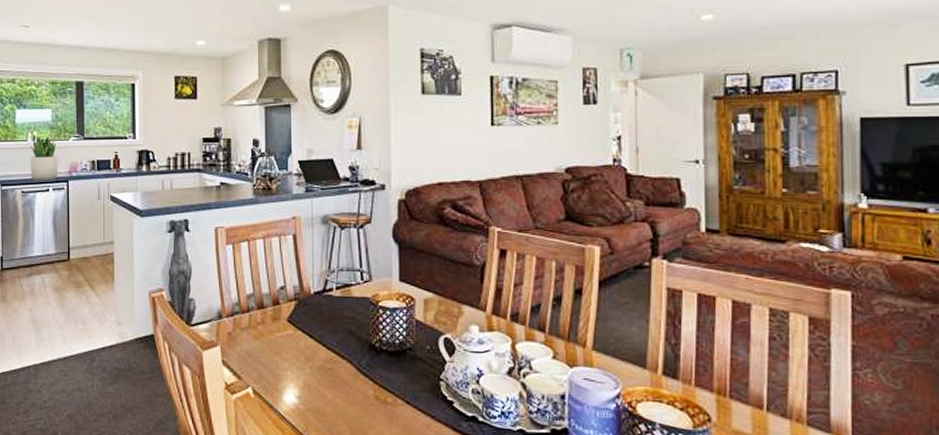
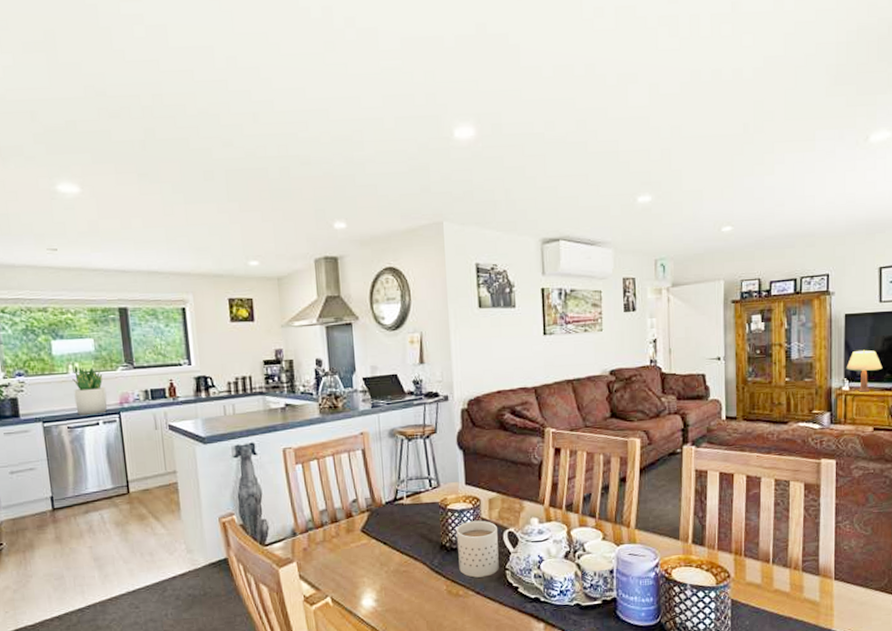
mug: none [387,321,434,386] -> present [456,520,500,578]
table lamp: none [863,161,914,213] -> present [846,349,883,393]

